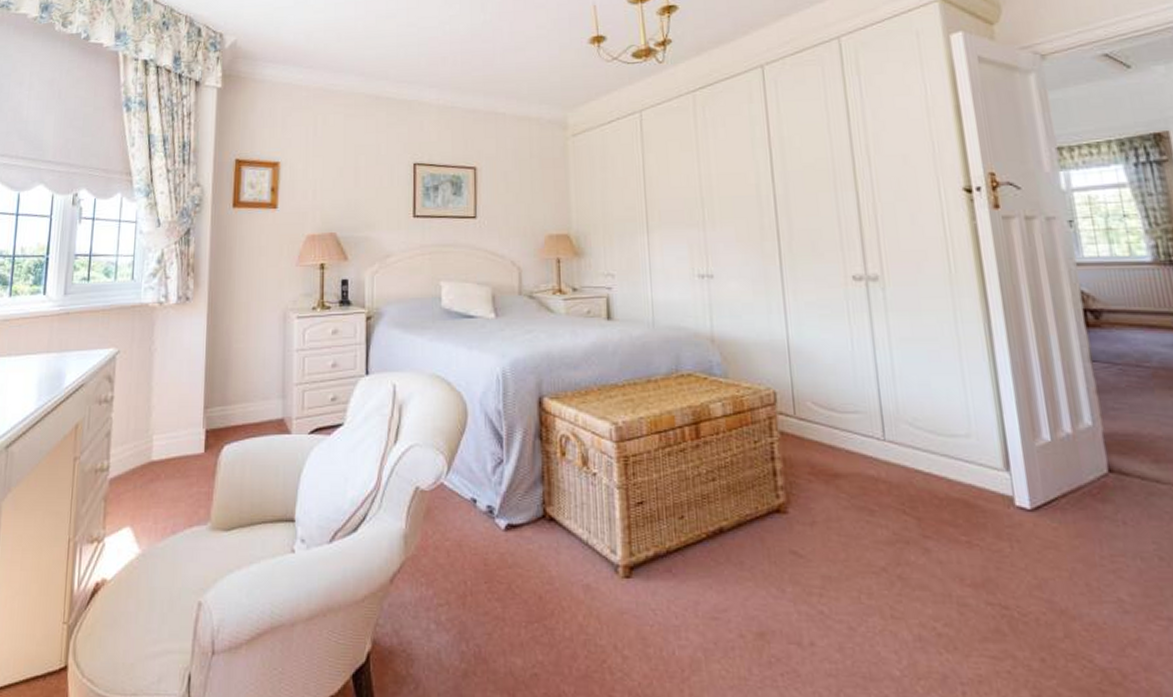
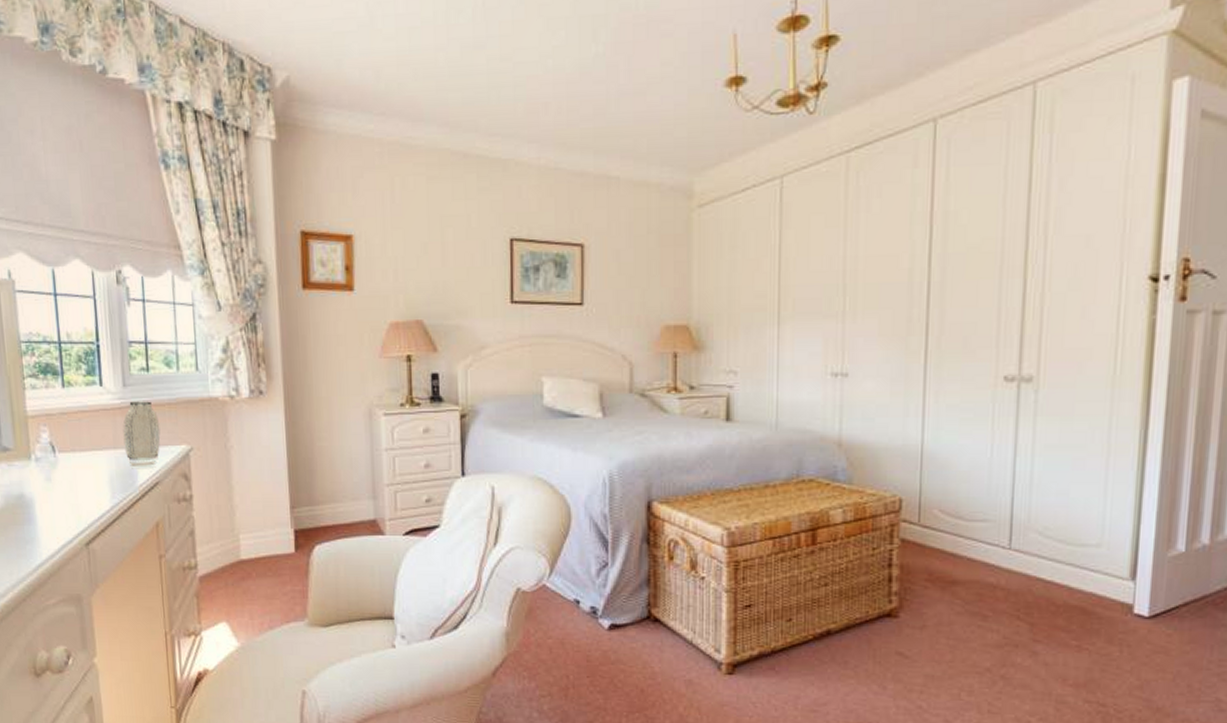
vase: none [57,308,92,372] -> present [122,401,161,469]

